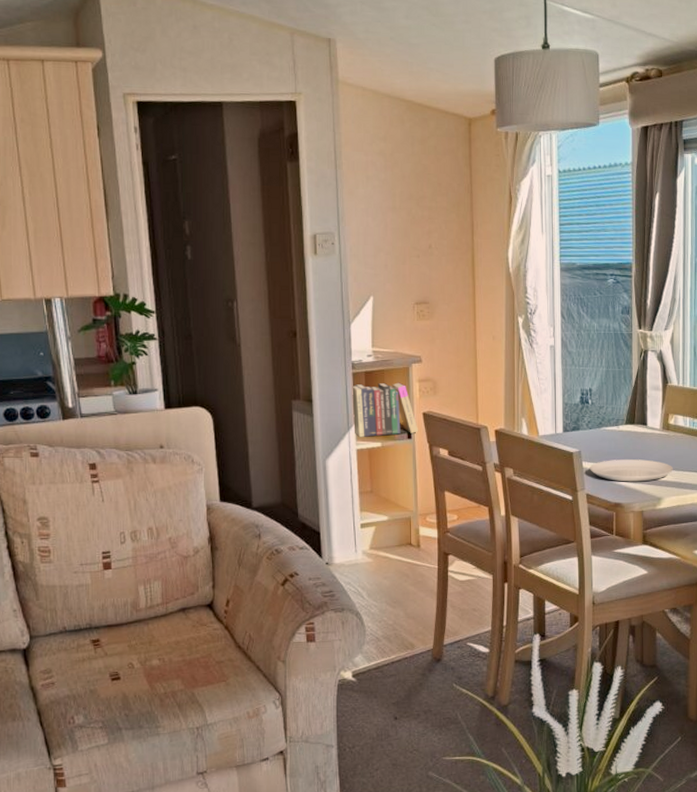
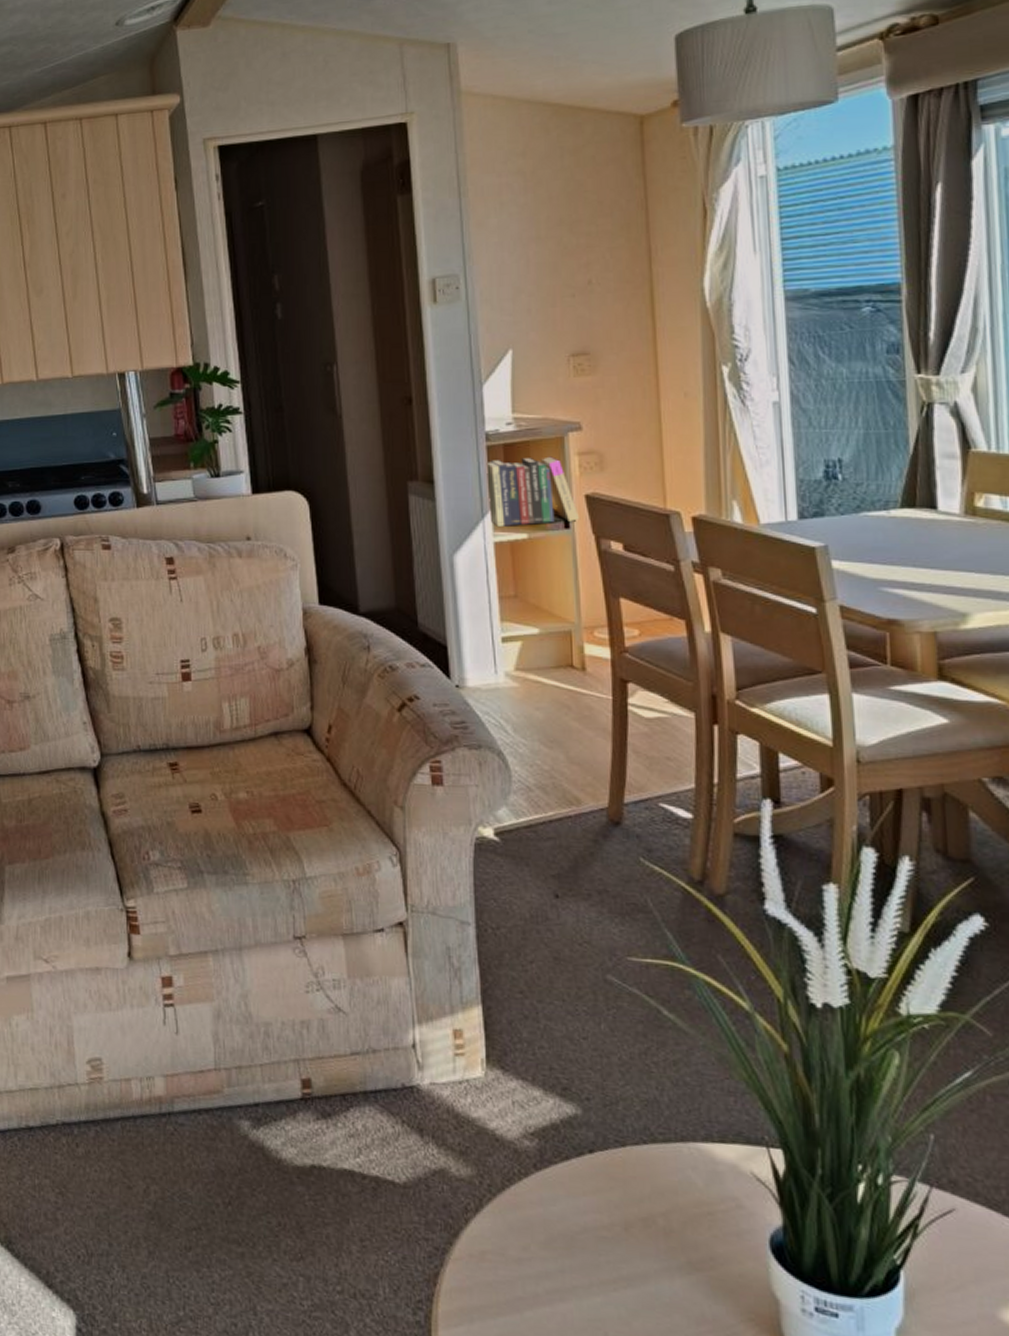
plate: present [589,459,673,482] -> none [842,558,986,590]

